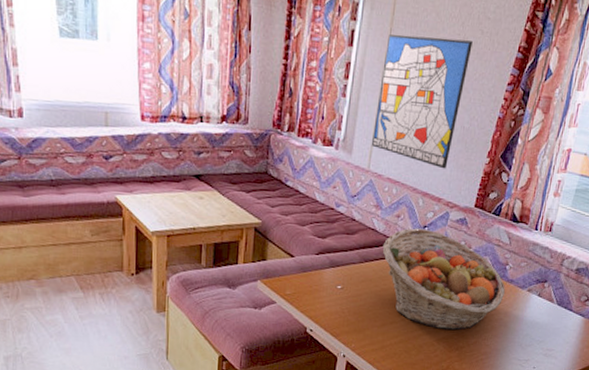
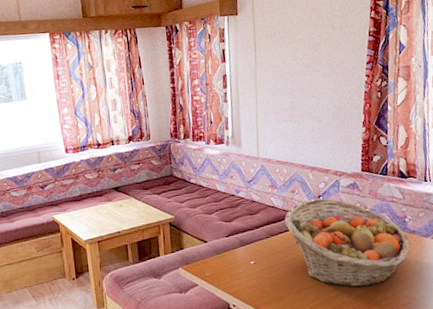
wall art: present [372,34,473,169] -> none [253,36,328,144]

